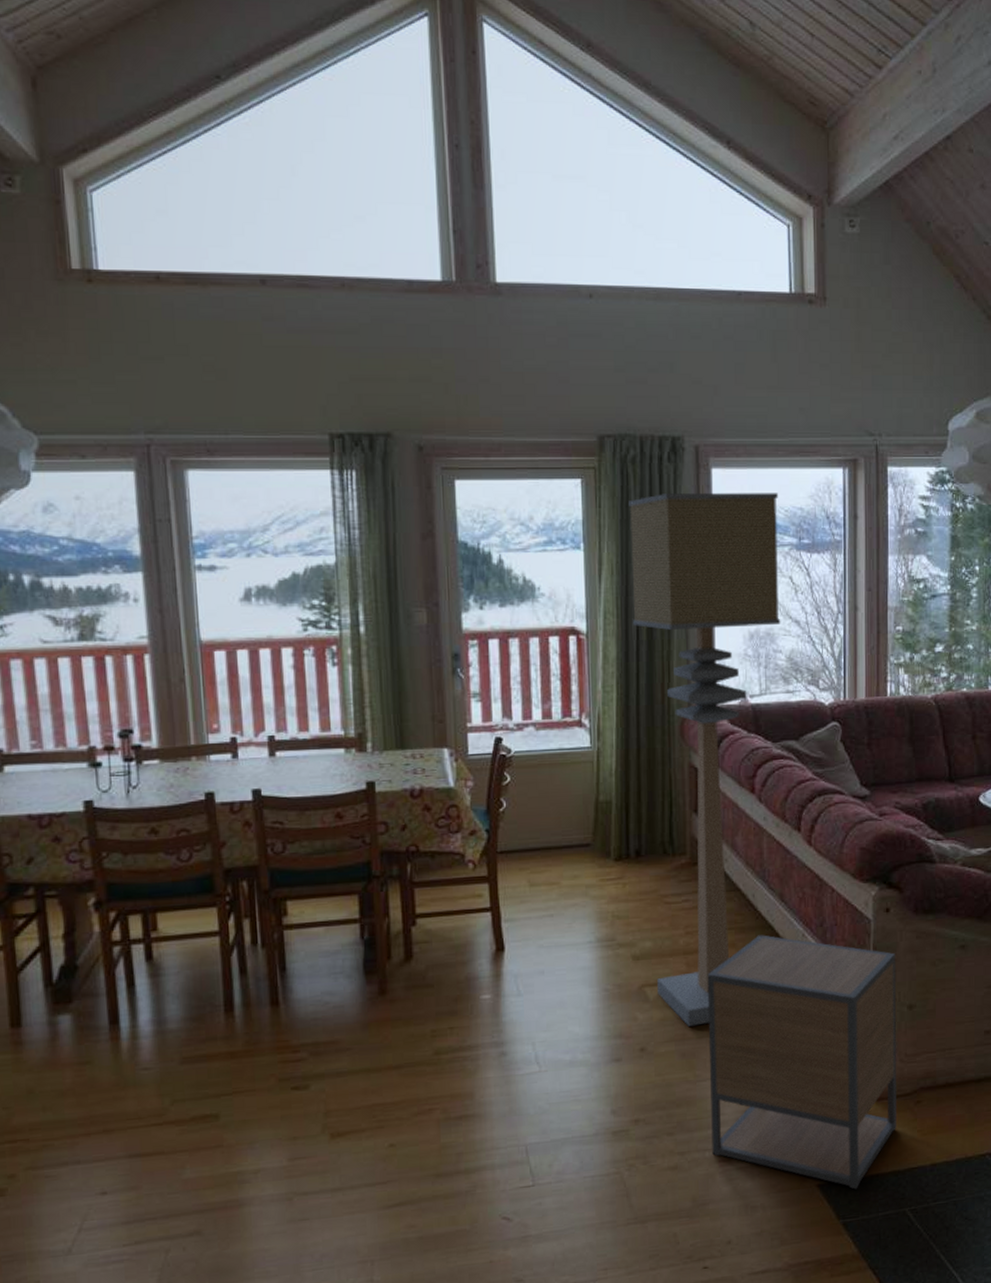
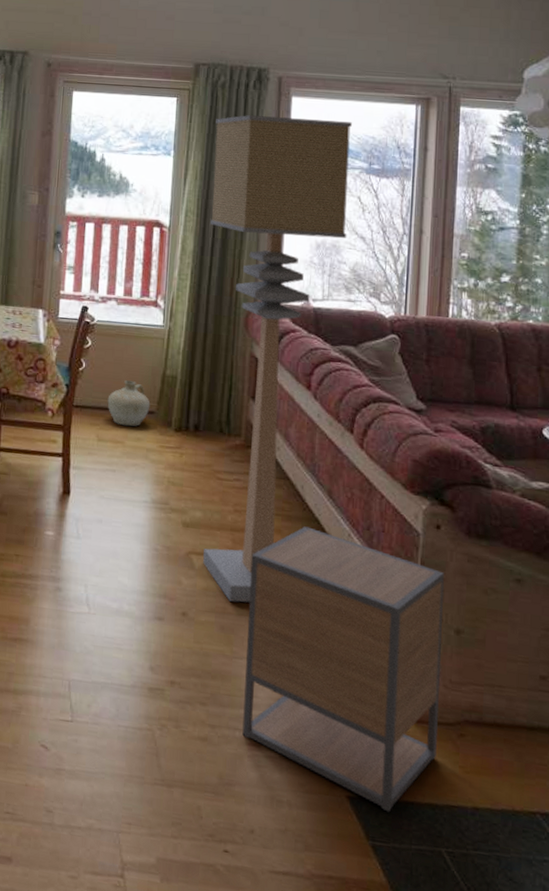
ceramic jug: none [536,814,585,865] -> present [107,380,151,427]

